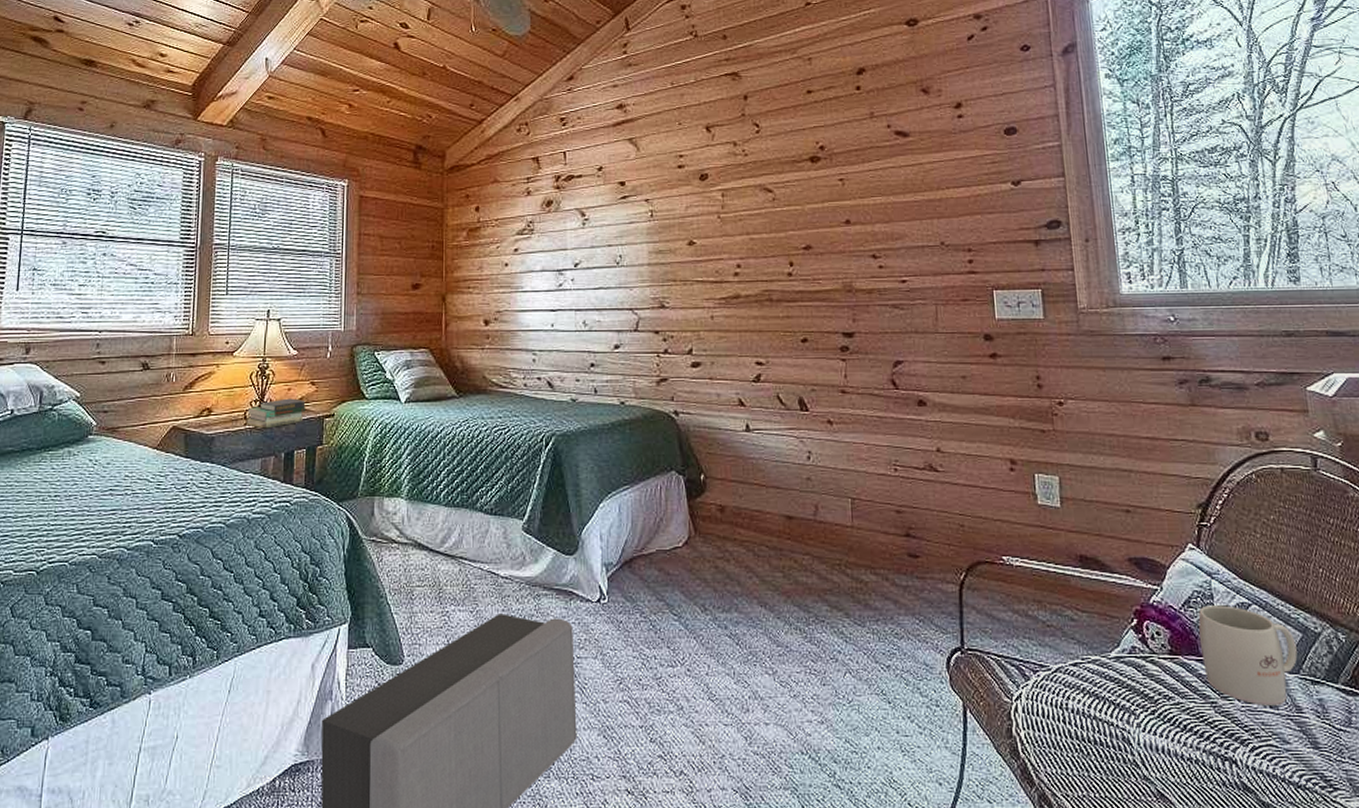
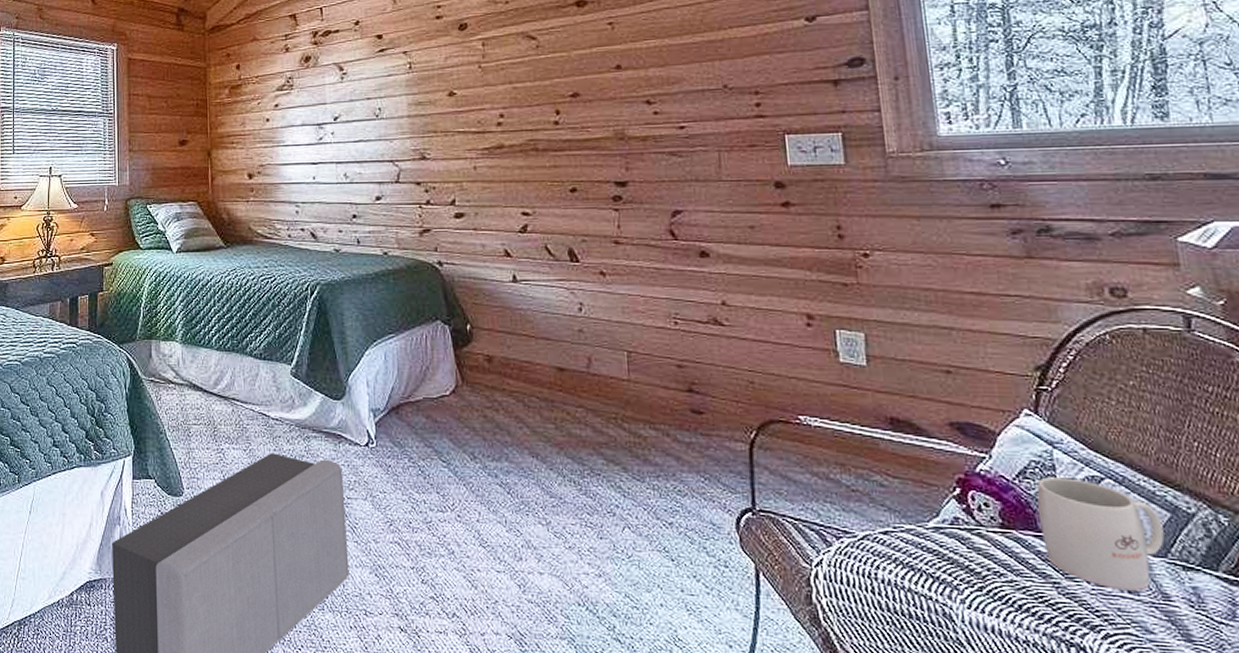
books: present [246,398,306,429] -> none [35,248,87,276]

